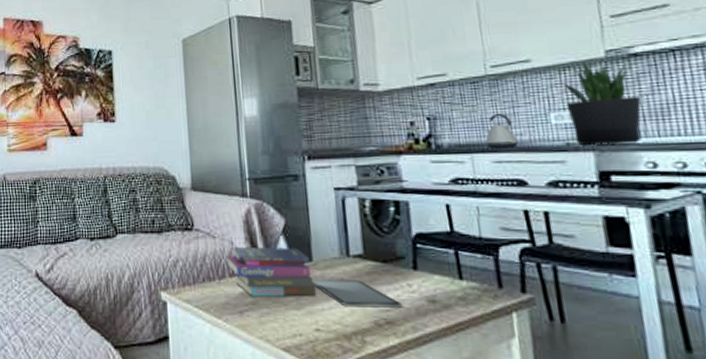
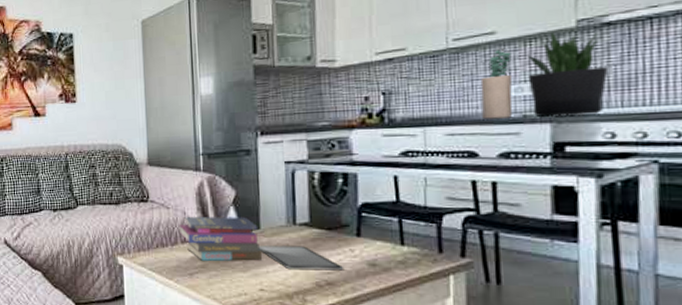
kettle: present [485,113,519,149] -> none [440,86,474,123]
vase: none [521,74,556,147] -> present [480,47,513,119]

